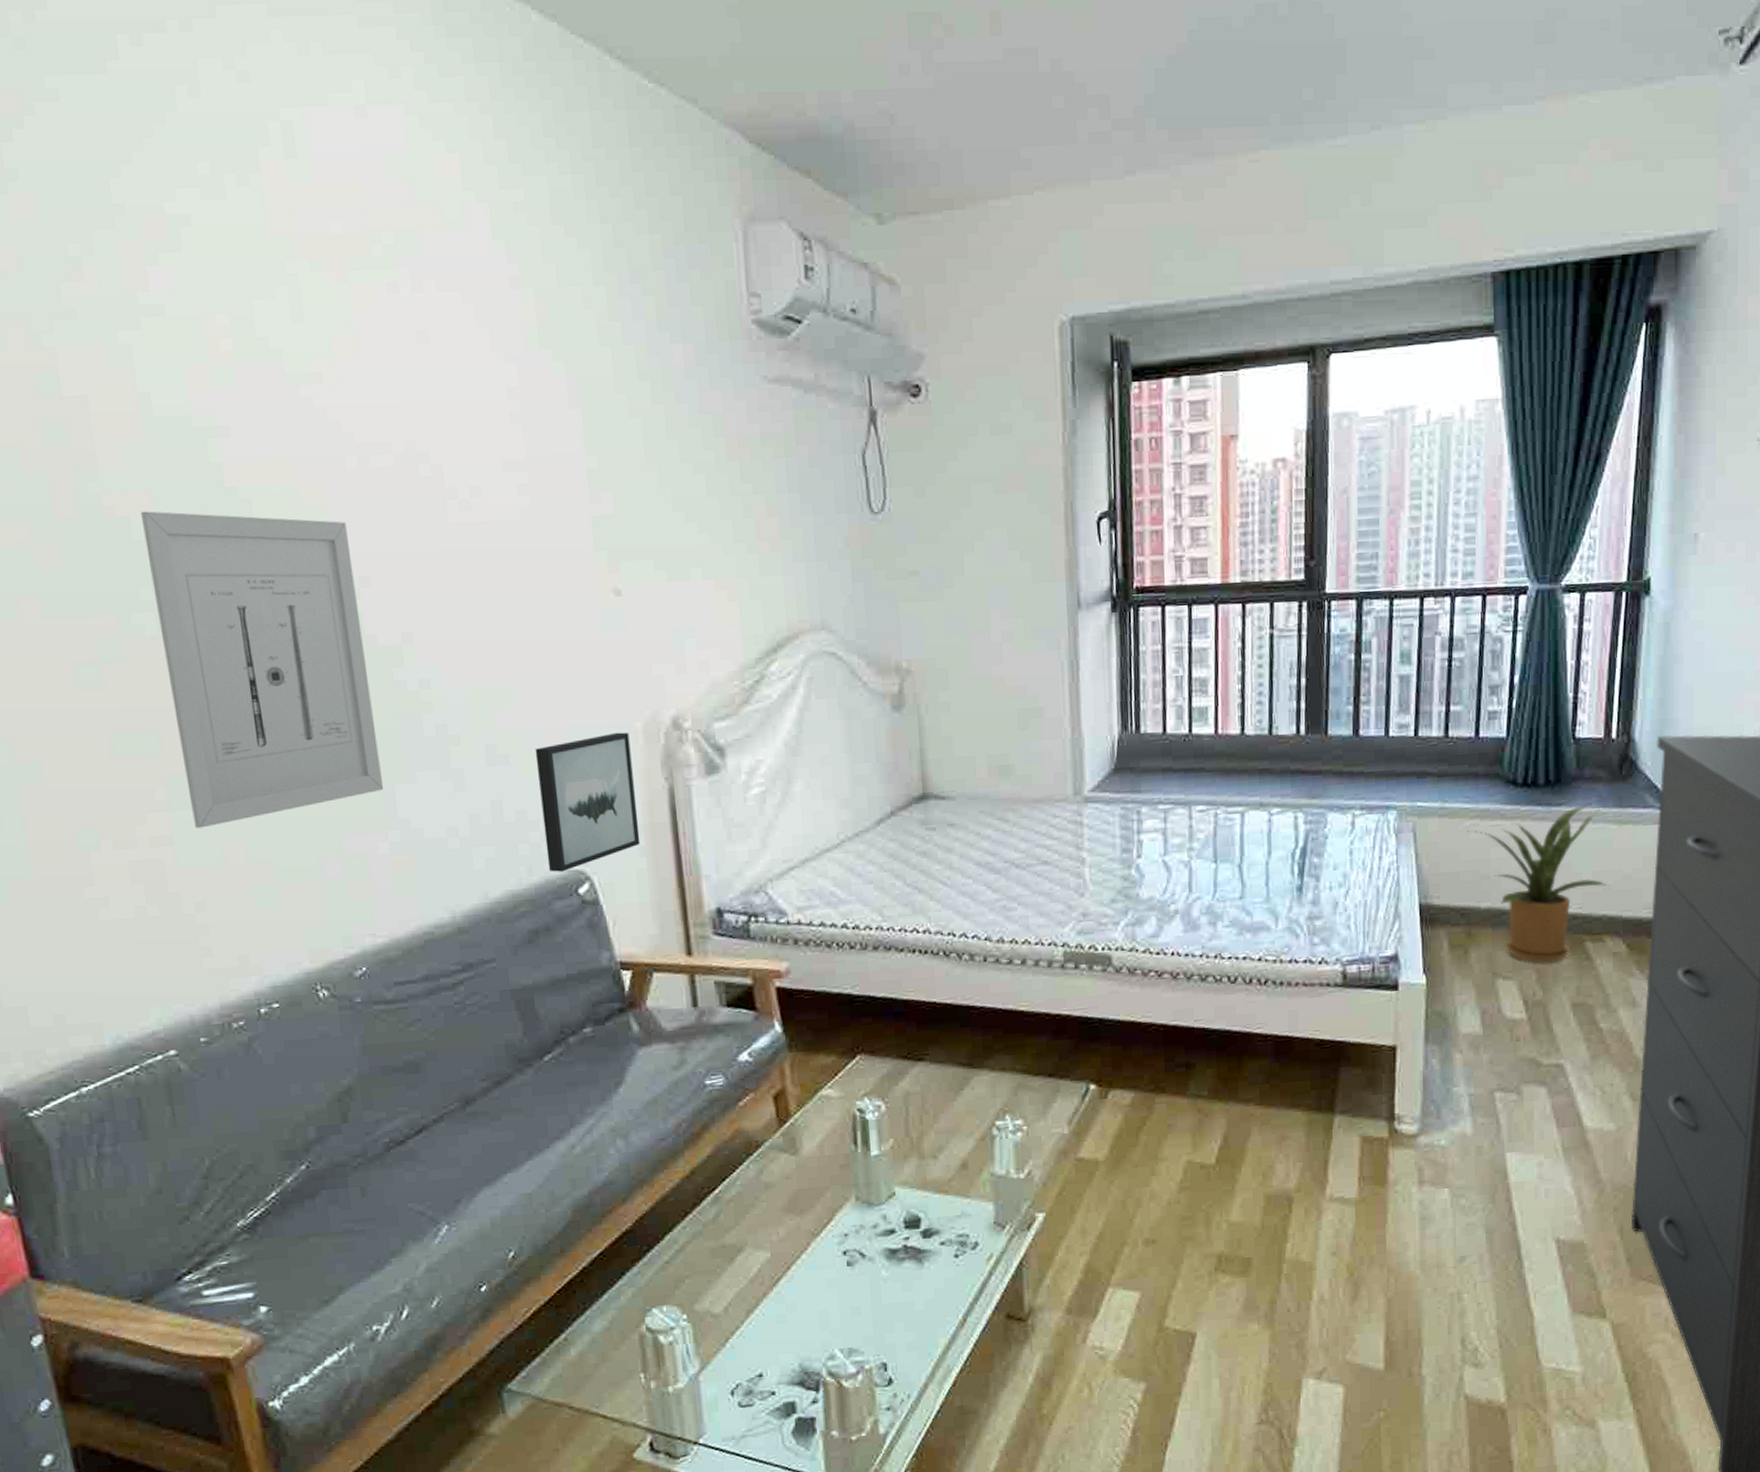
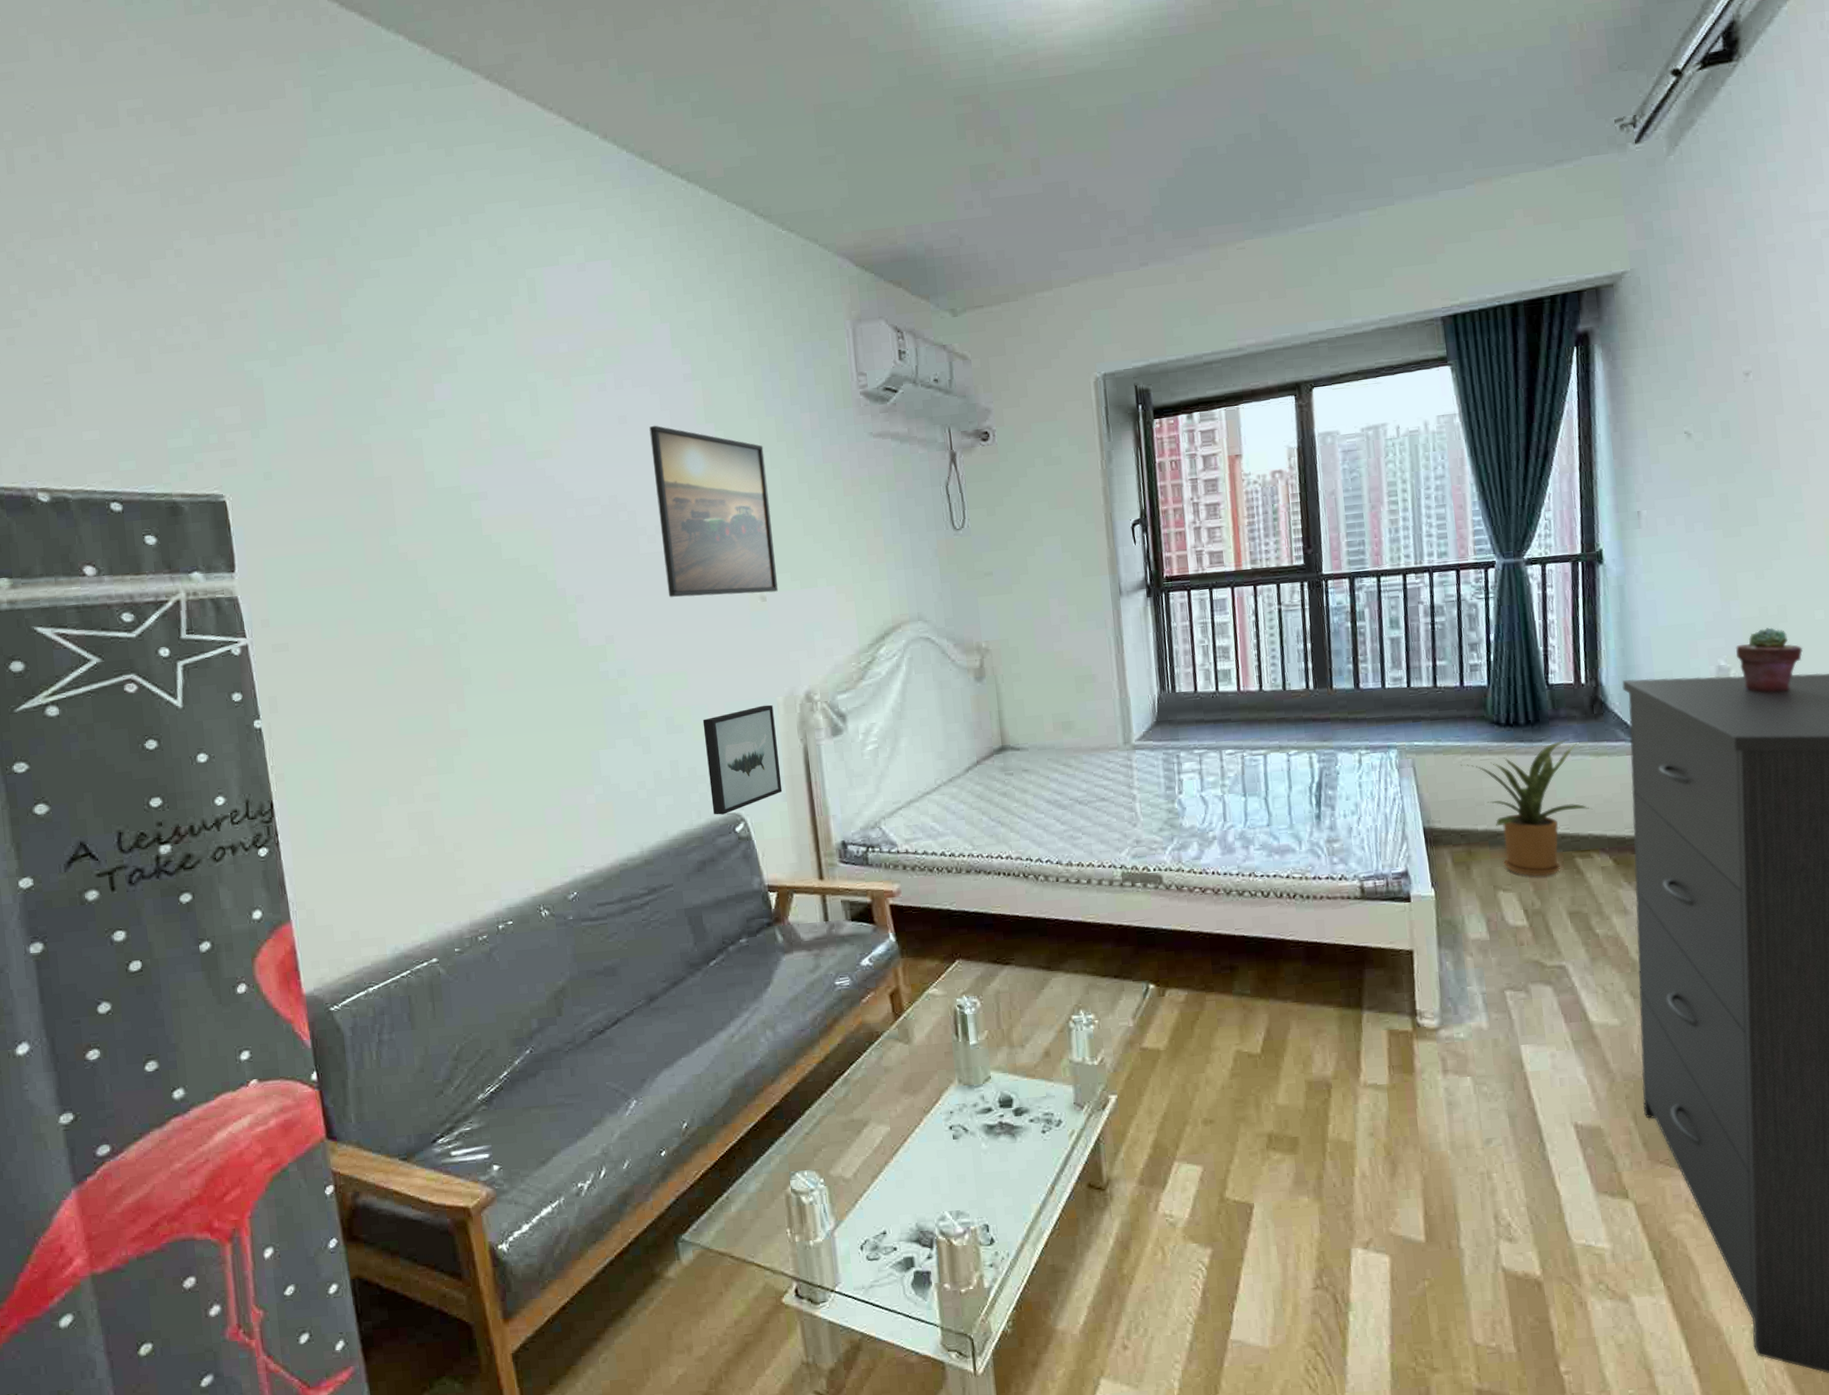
wall art: present [140,511,384,829] -> none [424,555,592,787]
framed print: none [461,347,638,585] -> present [649,425,779,597]

